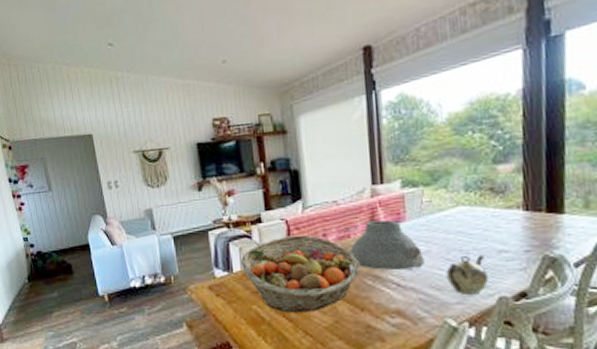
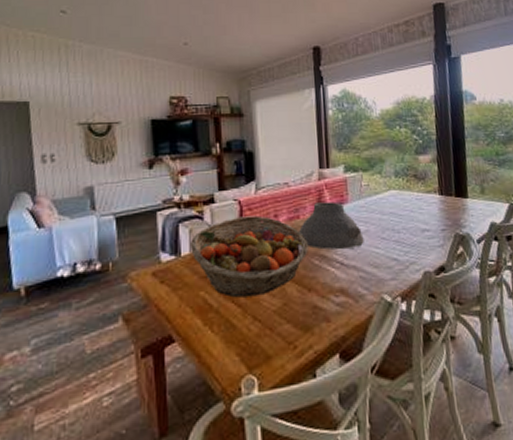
teapot: present [445,254,488,296] -> none [381,233,415,272]

